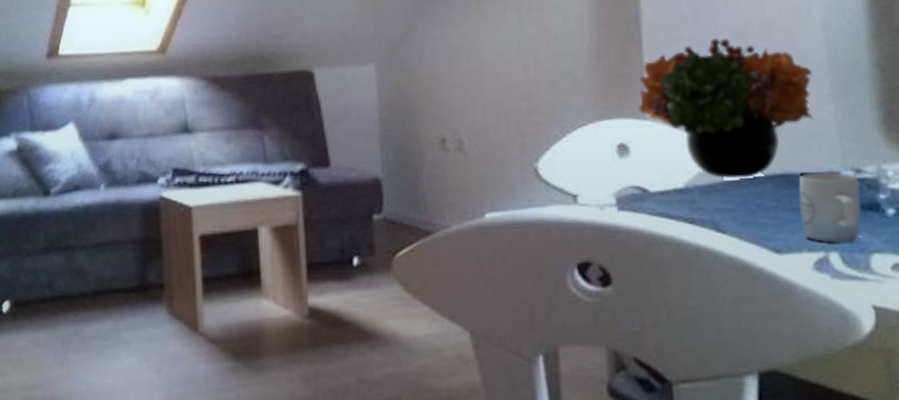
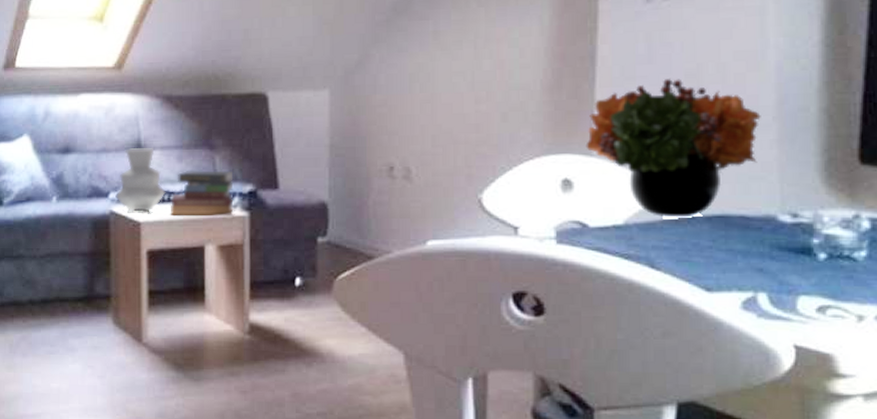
vase: none [164,130,216,196] -> present [115,148,166,212]
books: none [220,150,286,198] -> present [170,170,234,215]
mug: present [798,172,862,243] -> none [733,215,796,284]

